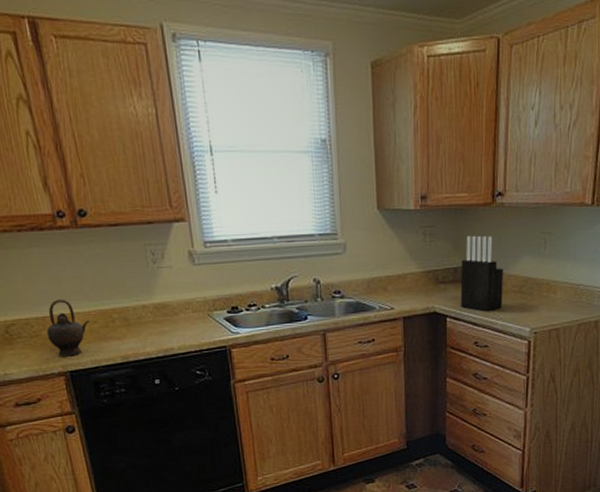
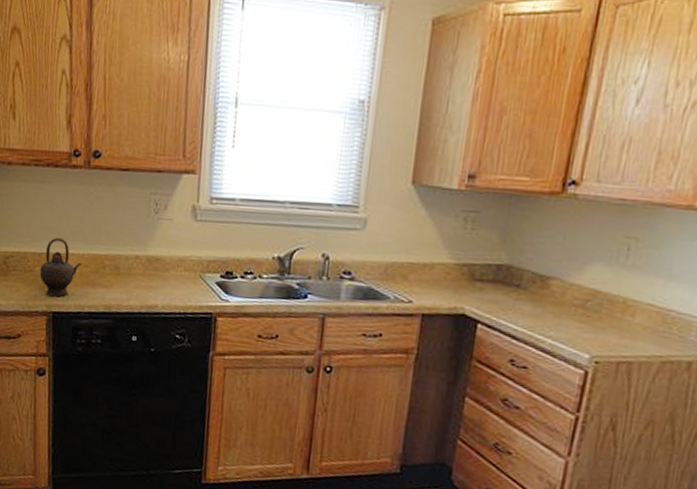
knife block: present [460,235,504,312] -> none [498,228,565,325]

